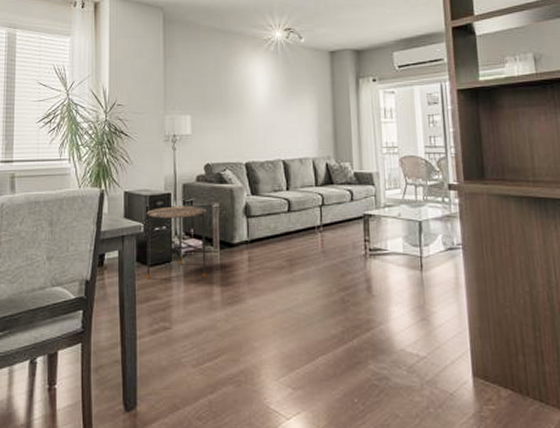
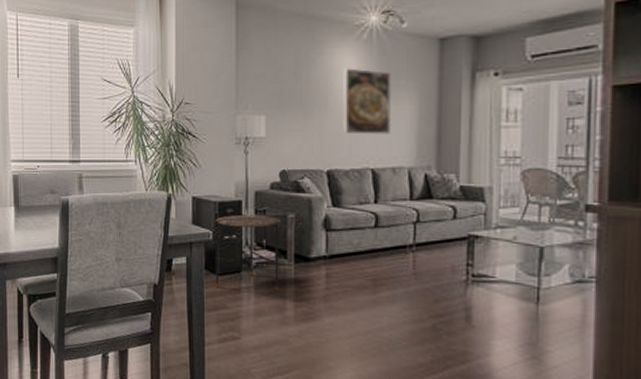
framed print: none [256,74,297,131] -> present [343,68,392,135]

